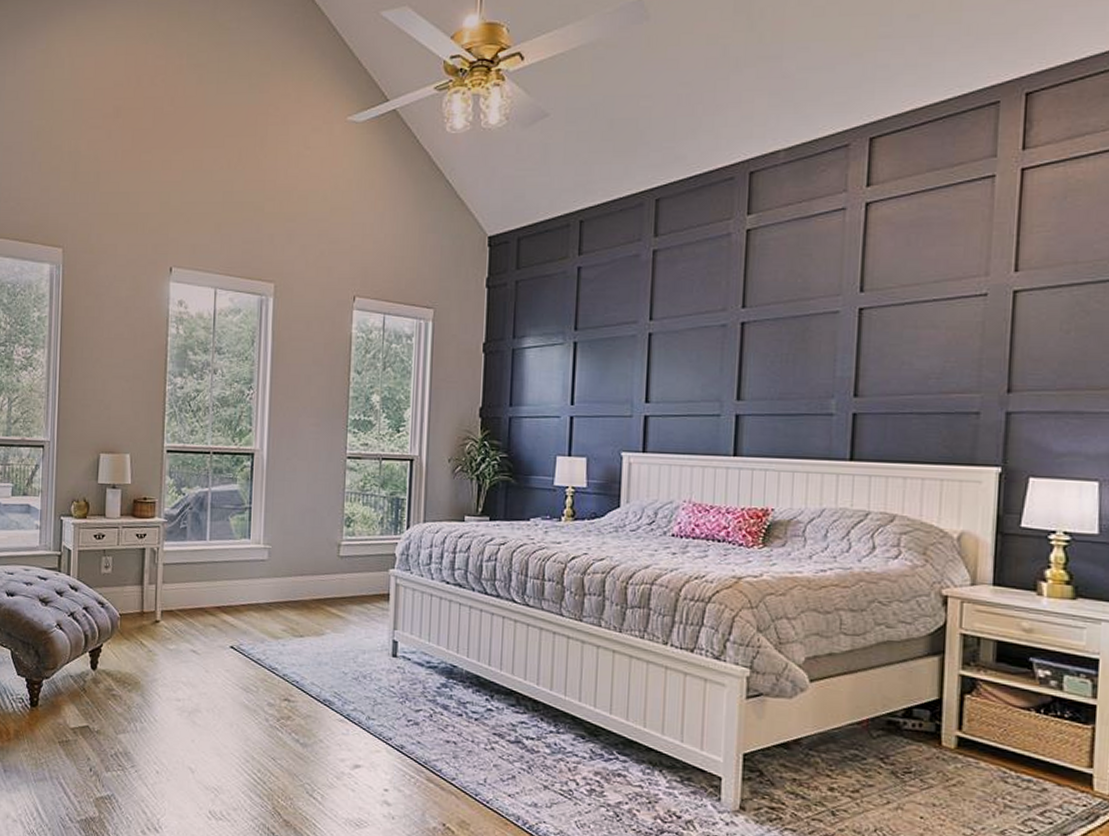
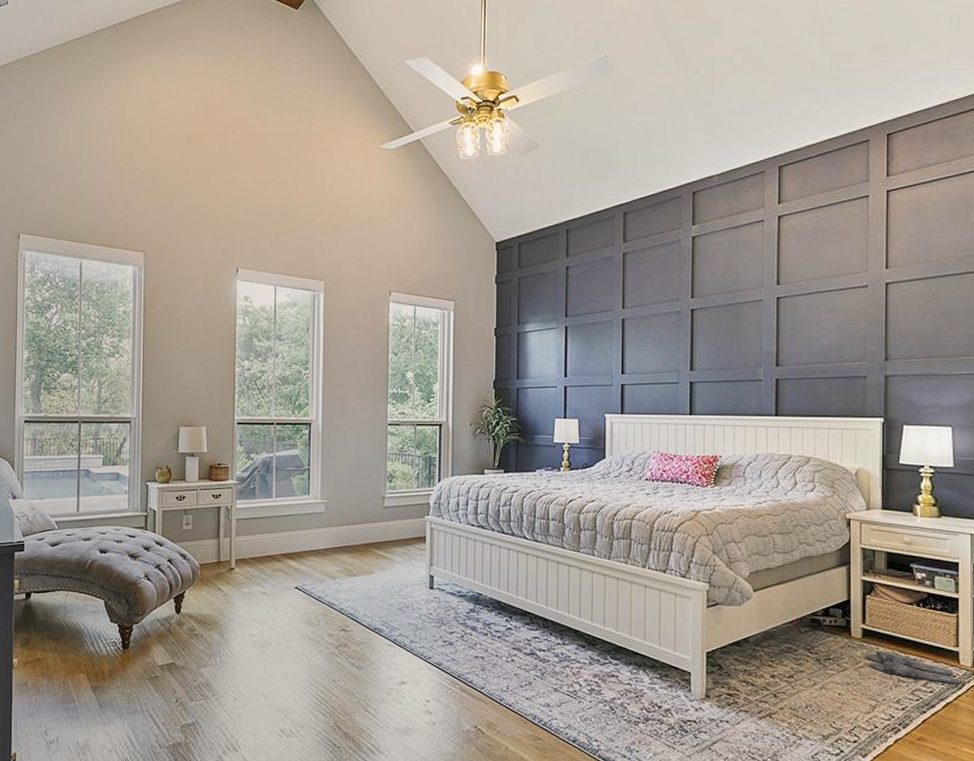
slippers: none [959,766,1093,817] -> present [865,651,960,685]

